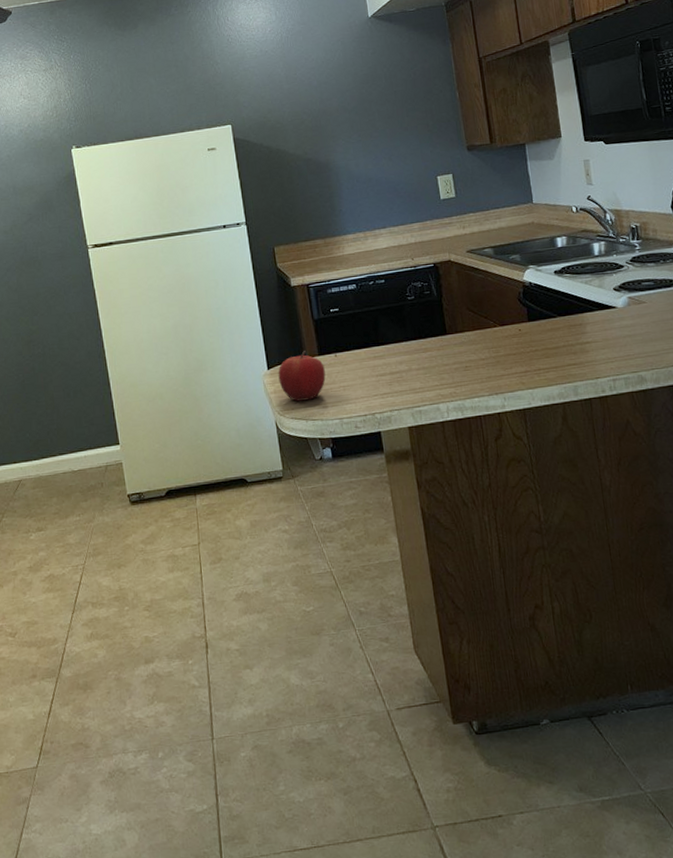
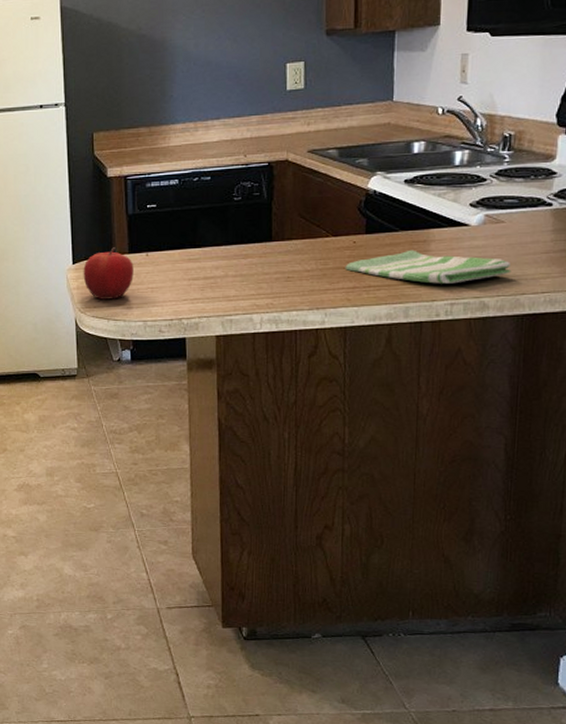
dish towel: none [515,333,660,363] -> present [345,249,511,284]

